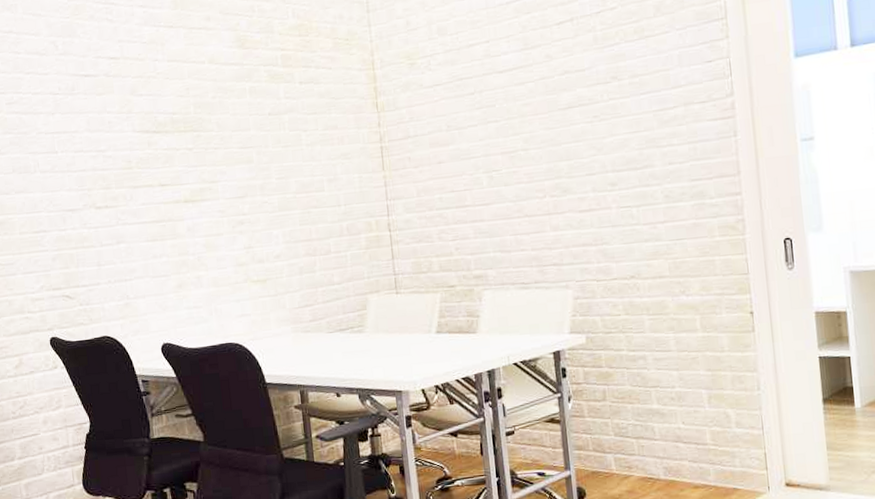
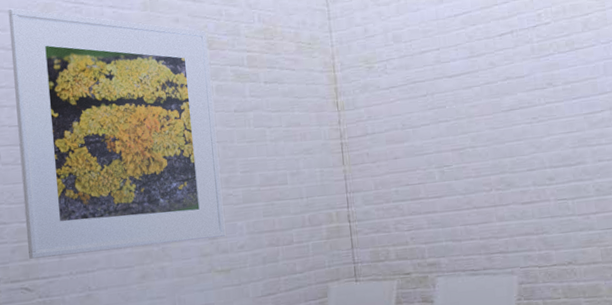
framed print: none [40,11,262,267] -> present [8,8,226,259]

